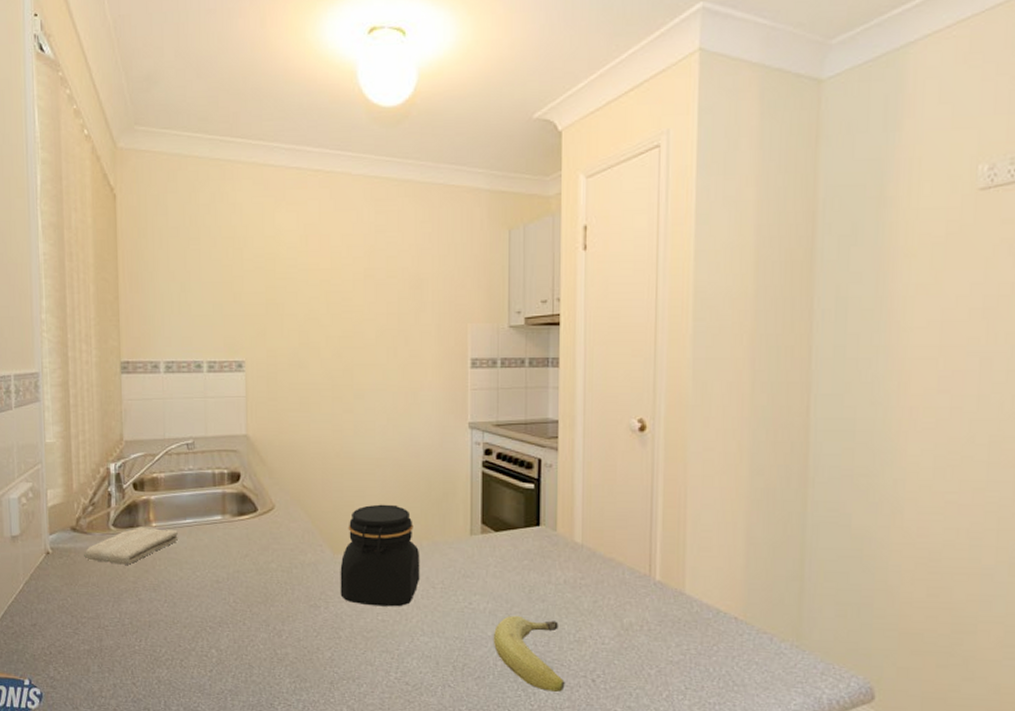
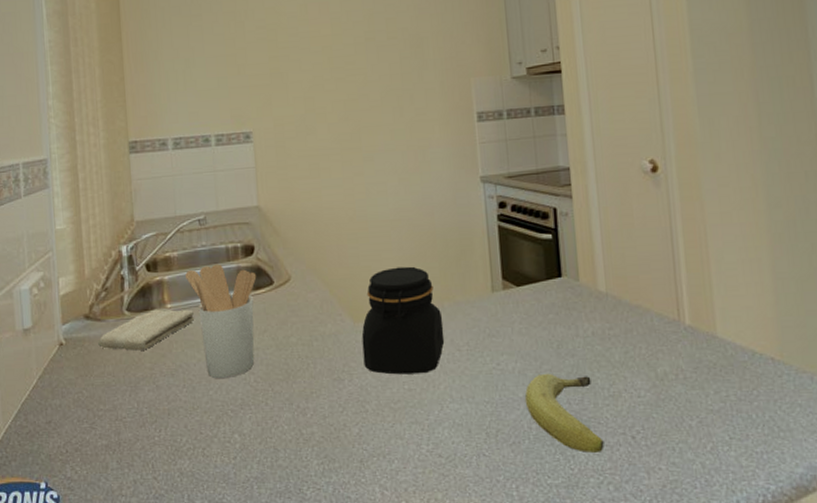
utensil holder: none [172,488,241,597] -> present [185,264,257,379]

